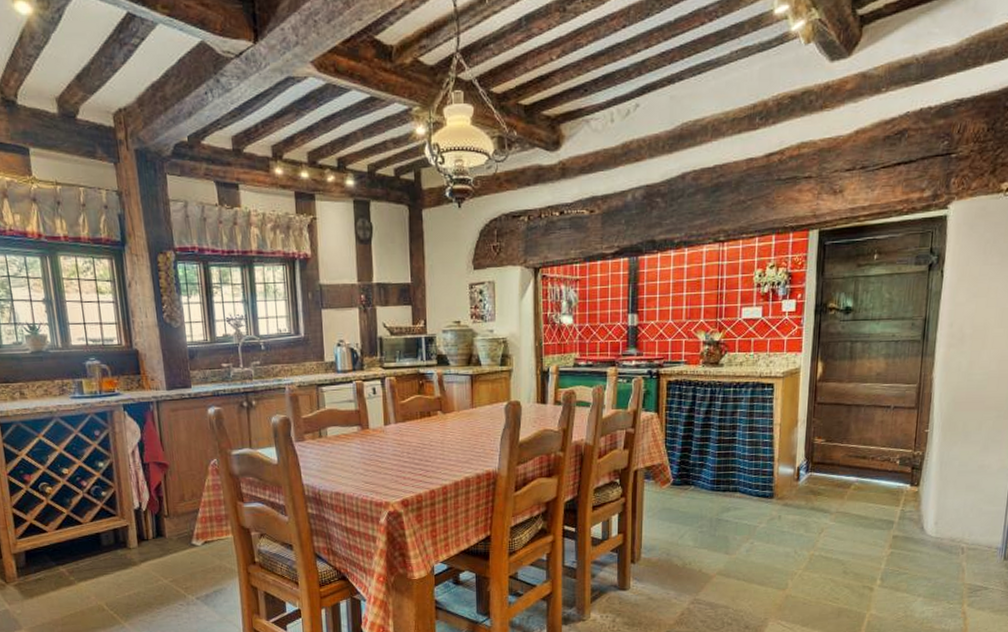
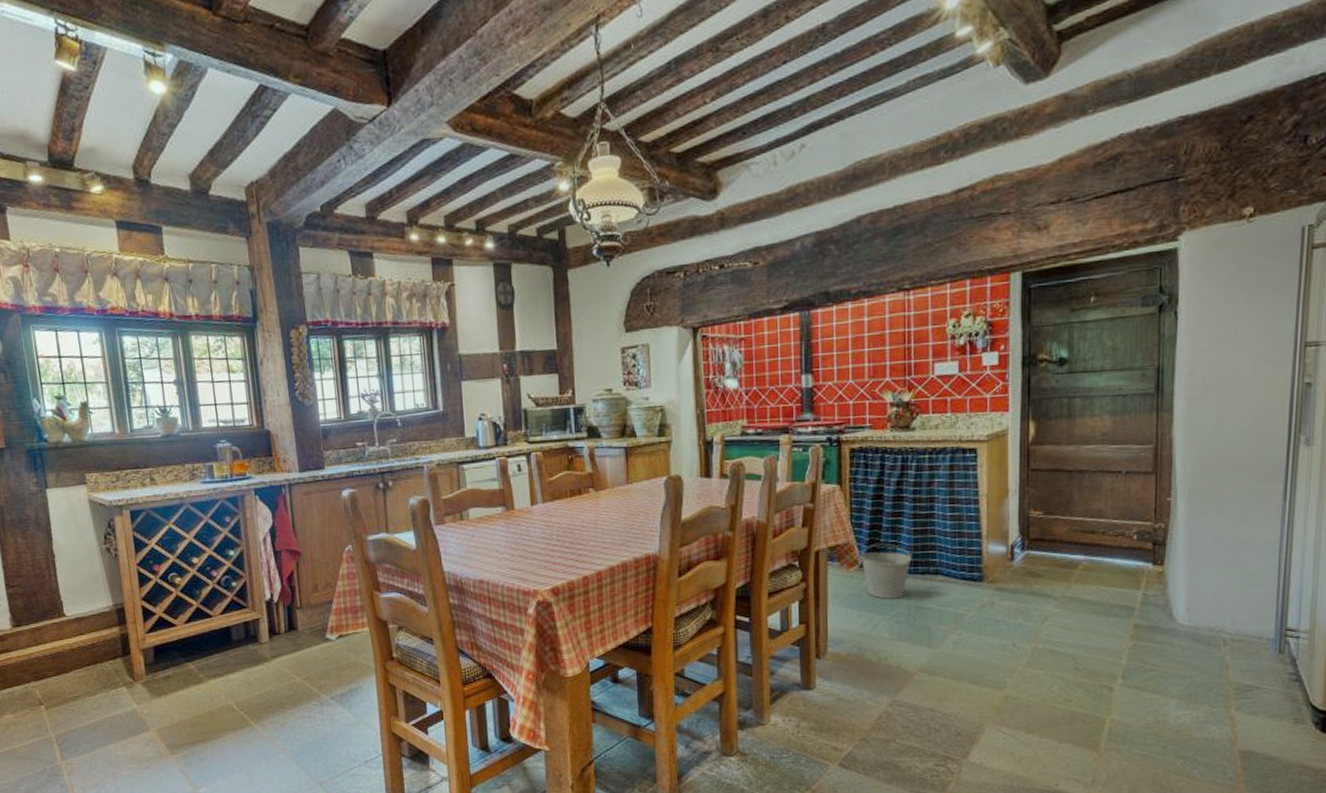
bucket: none [672,464,715,513] -> present [860,543,912,599]

